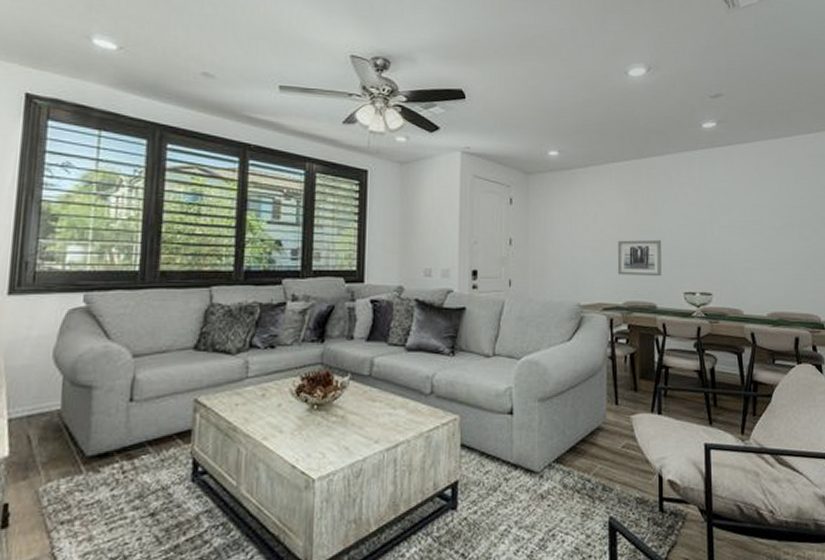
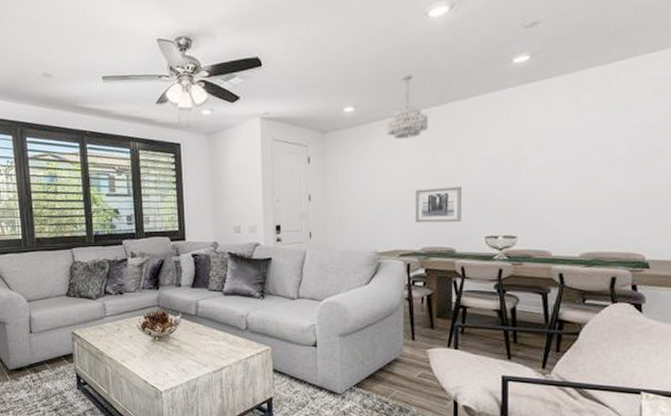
chandelier: none [590,126,629,189] -> present [387,74,428,140]

